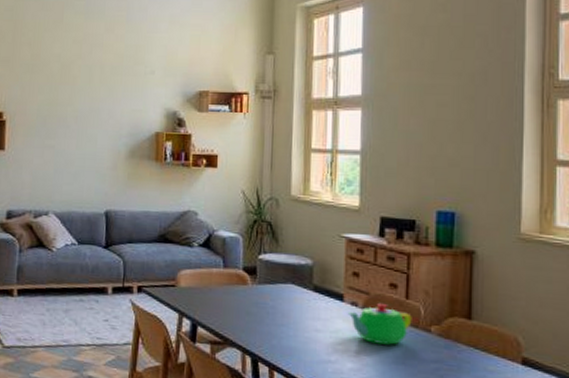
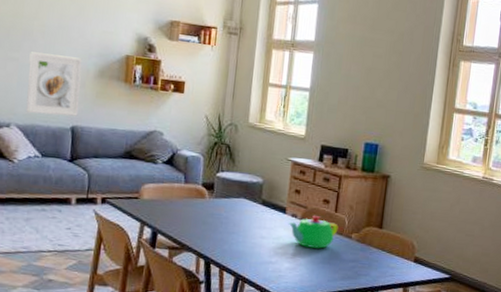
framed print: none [62,138,113,201] -> present [26,52,82,116]

